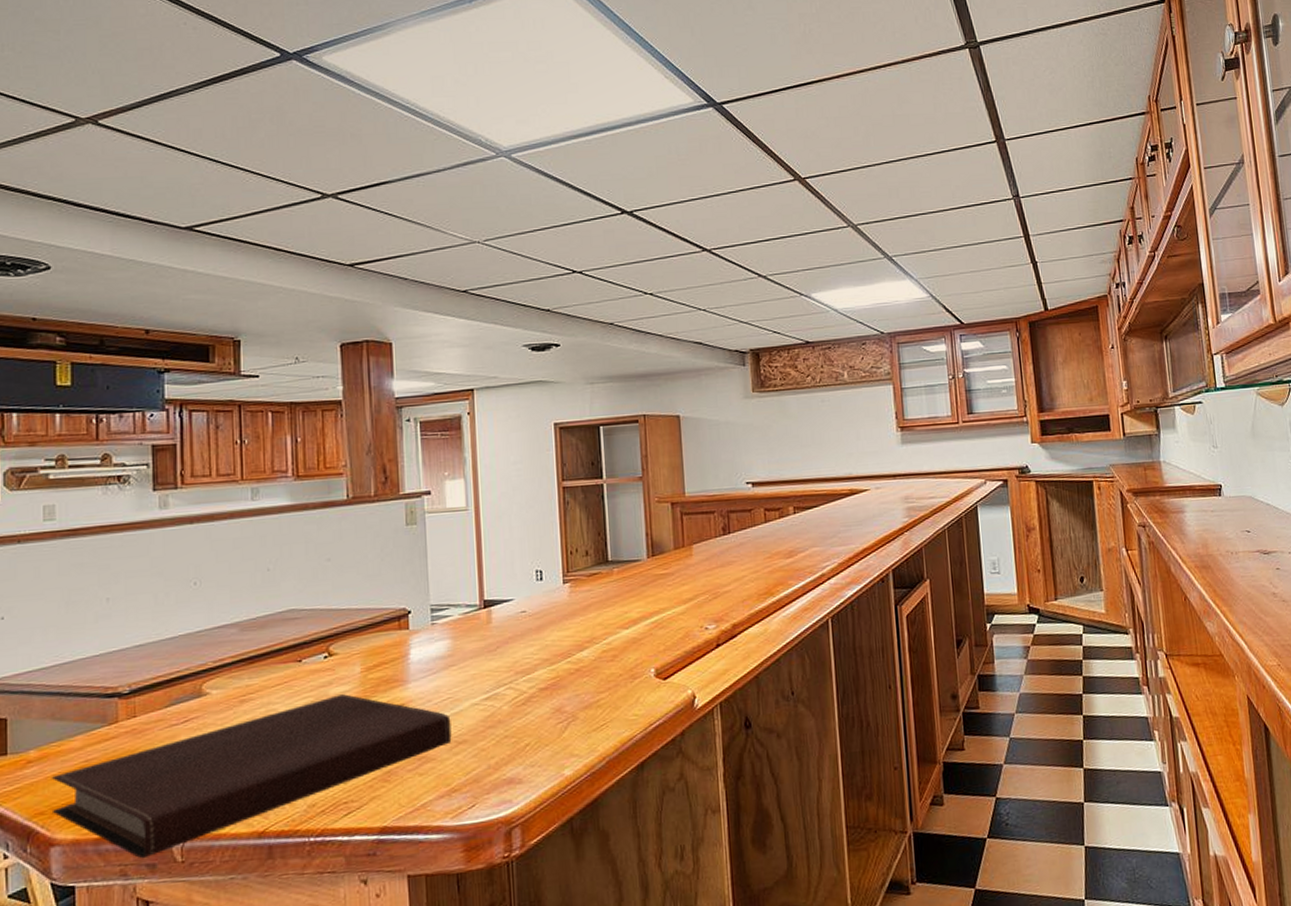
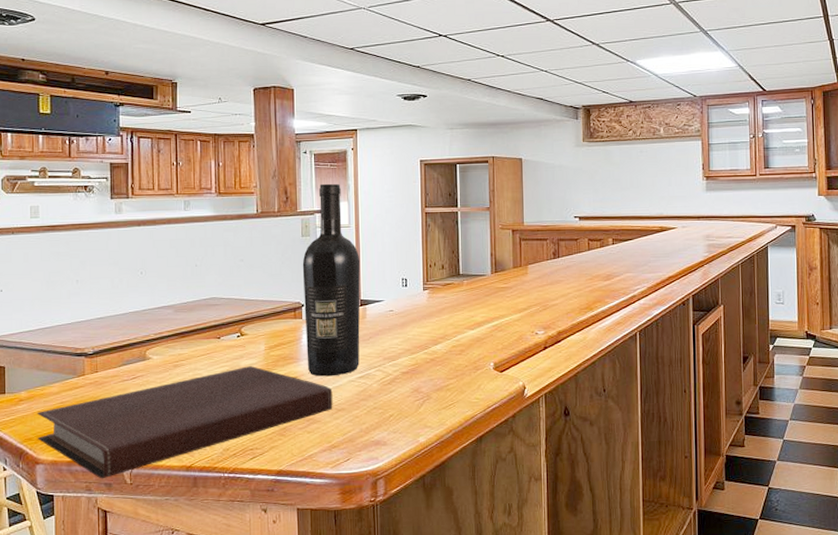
wine bottle: none [407,457,485,702] -> present [302,183,361,377]

